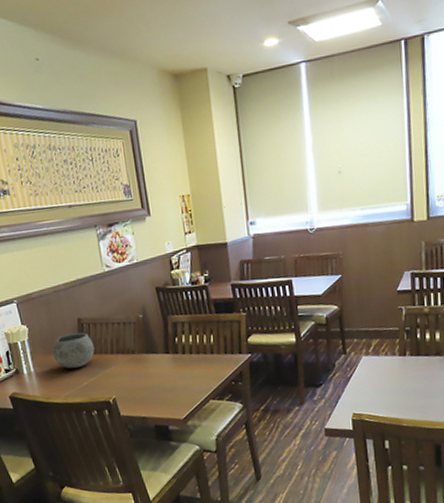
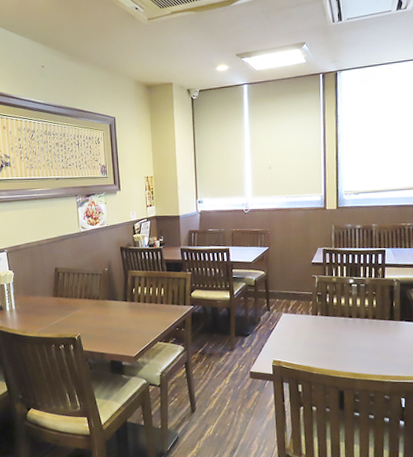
bowl: present [52,332,95,369] -> none [32,280,67,309]

